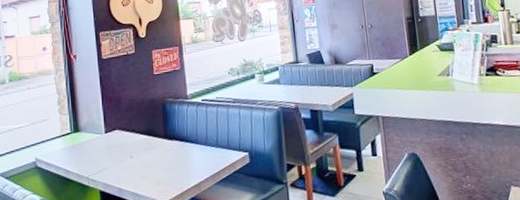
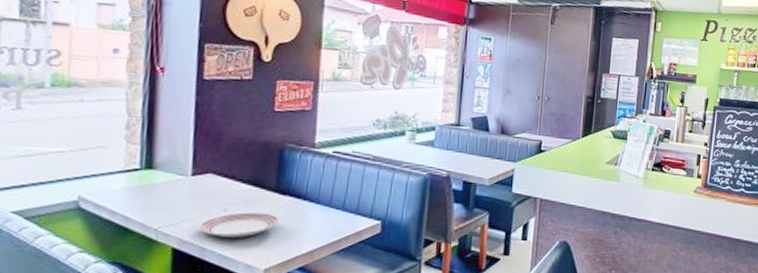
dinner plate: none [115,156,171,179] -> present [199,212,280,238]

